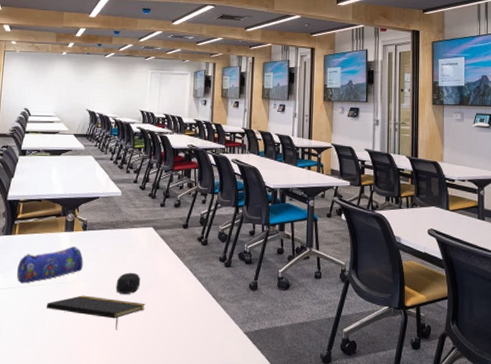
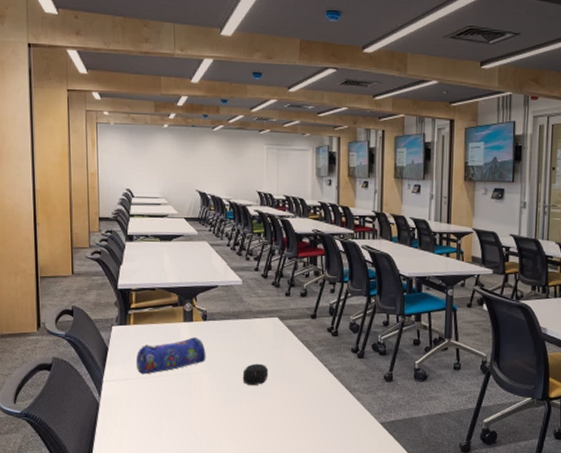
notepad: present [46,295,145,330] -> none [170,386,275,420]

